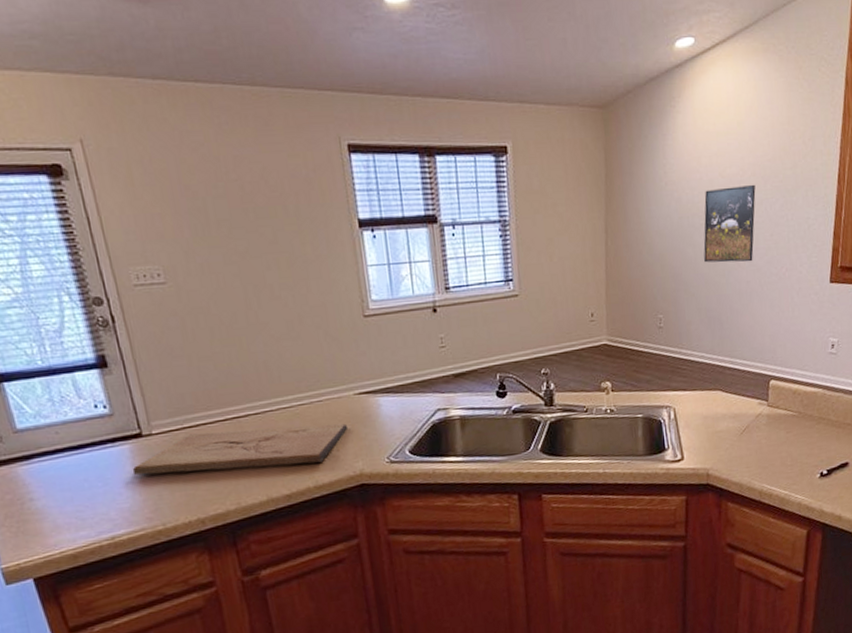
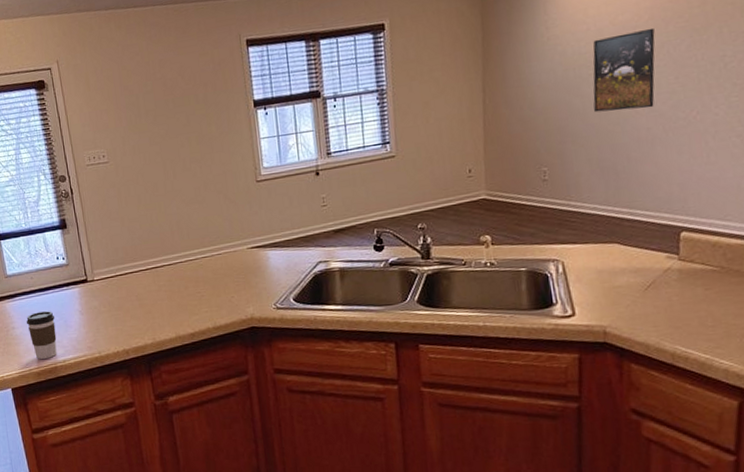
coffee cup: none [51,475,102,538] -> present [26,311,57,359]
cutting board: present [133,423,347,476] -> none [80,274,241,313]

